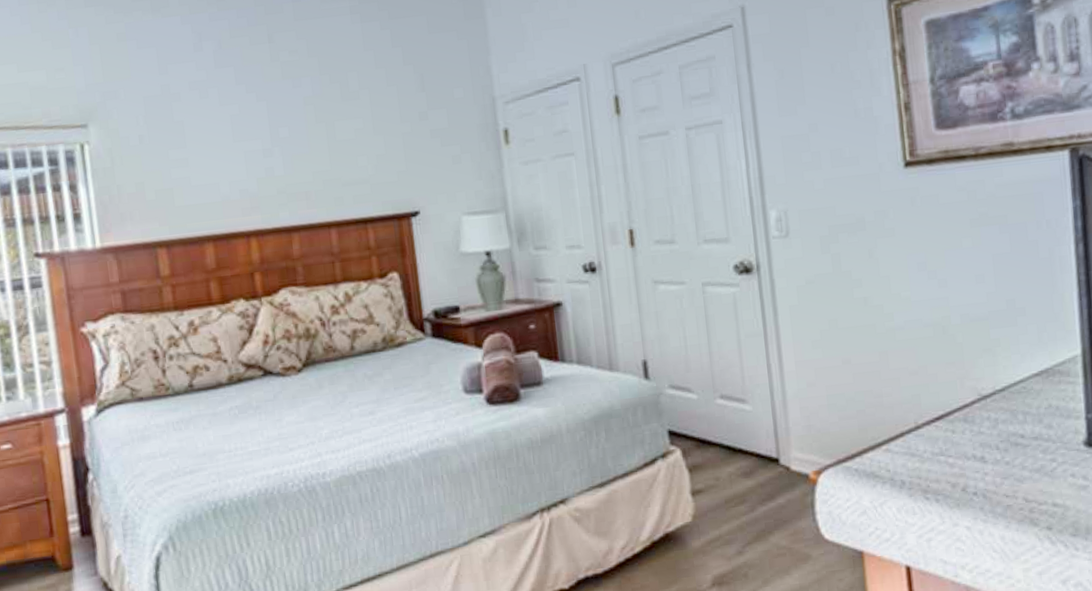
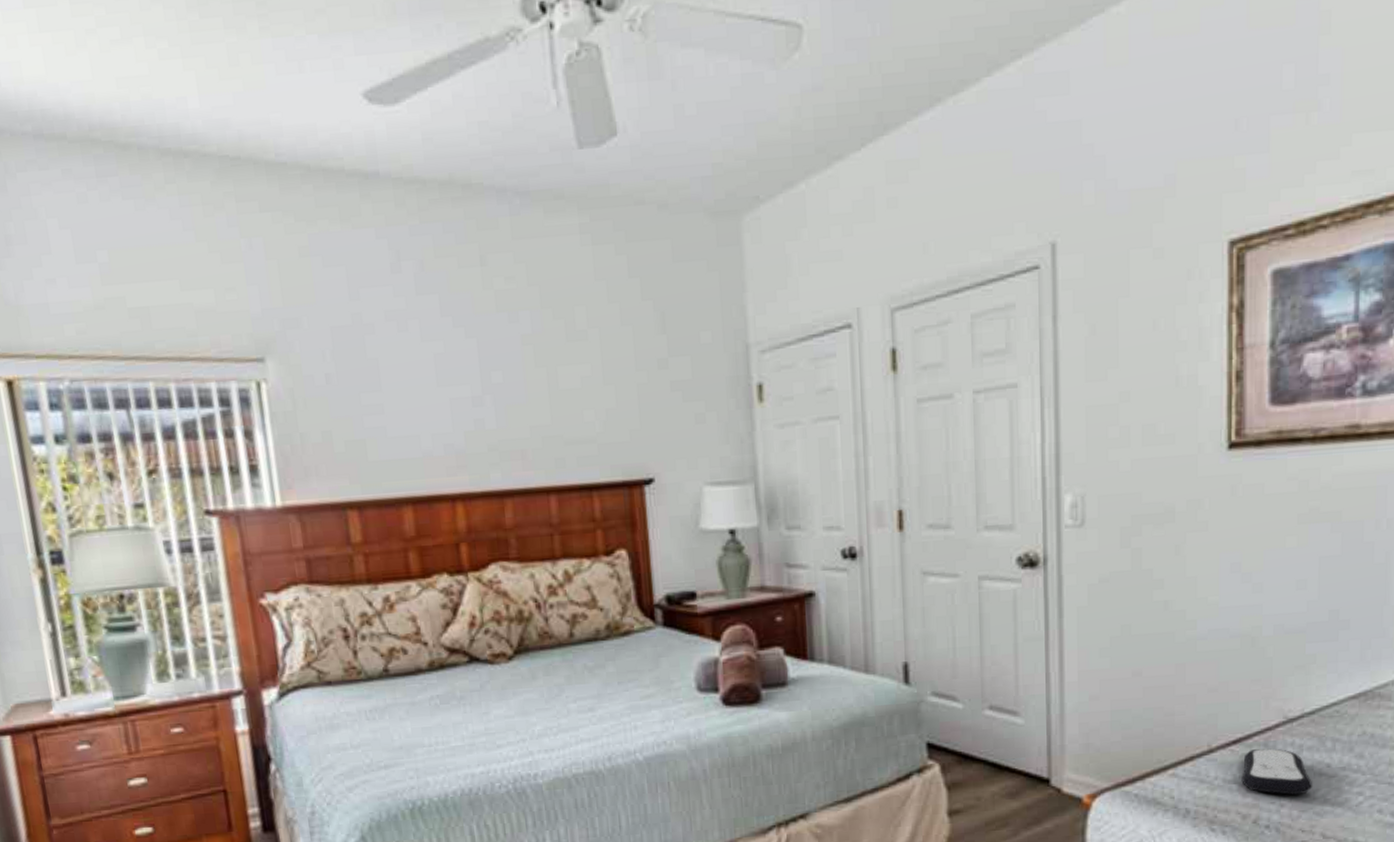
remote control: none [947,423,1010,464] -> present [1241,748,1312,795]

